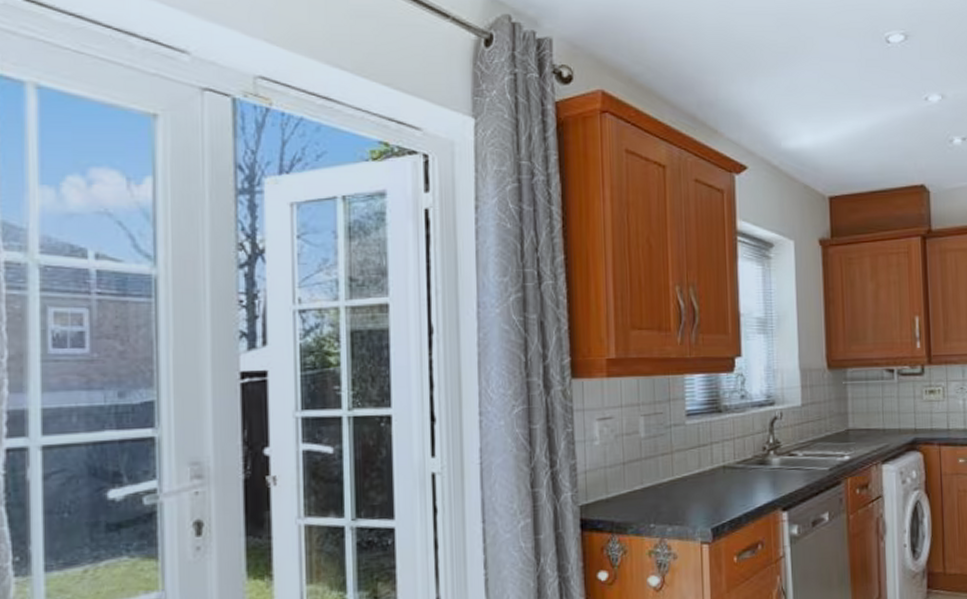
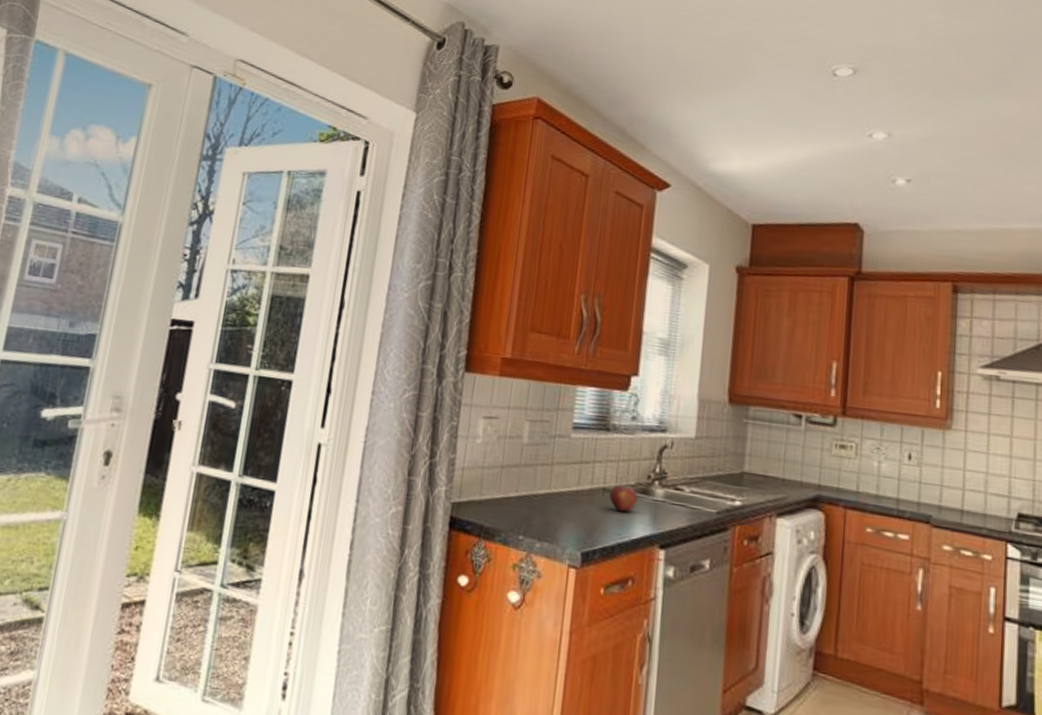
fruit: none [730,459,756,485] -> present [609,483,637,513]

